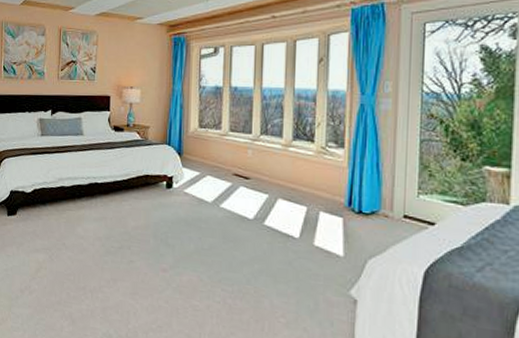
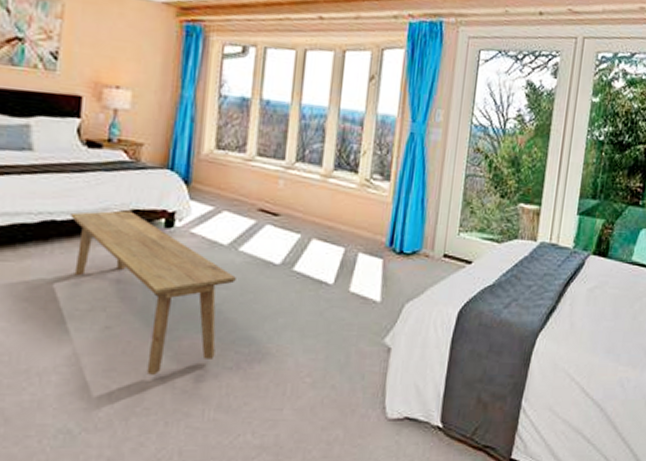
bench: none [106,175,219,301] -> present [70,210,236,375]

